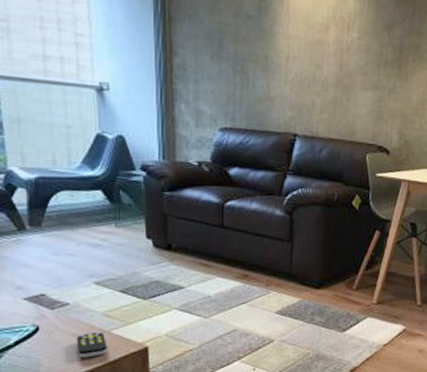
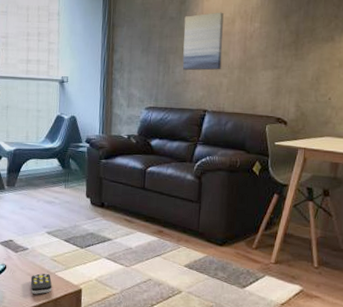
wall art: none [265,14,315,87] -> present [182,12,224,71]

